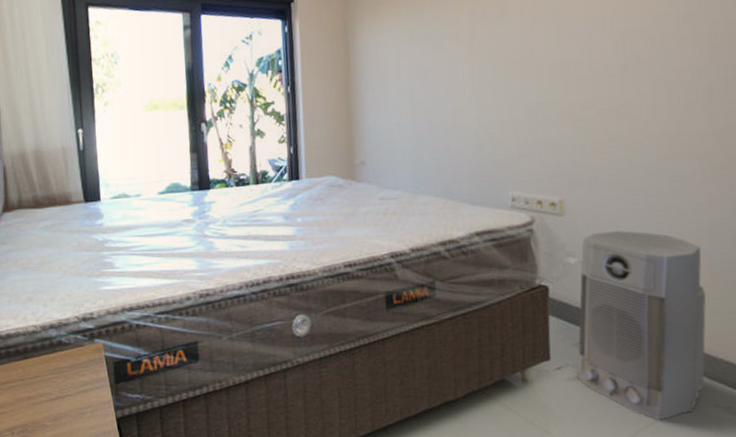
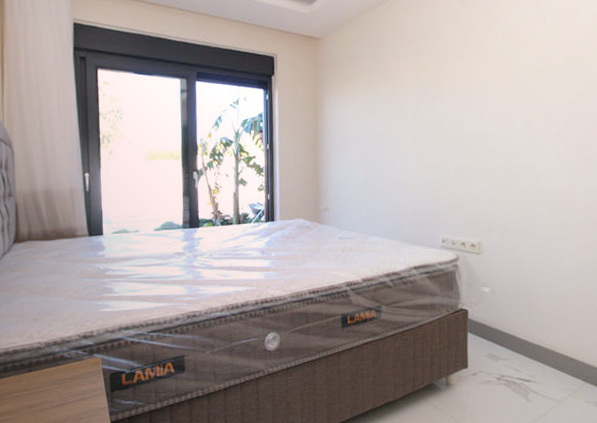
air purifier: present [576,231,706,420] -> none [487,267,582,413]

